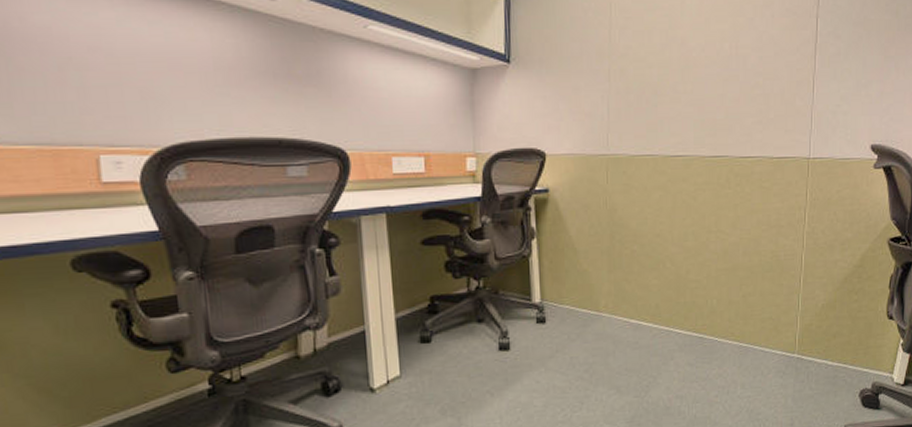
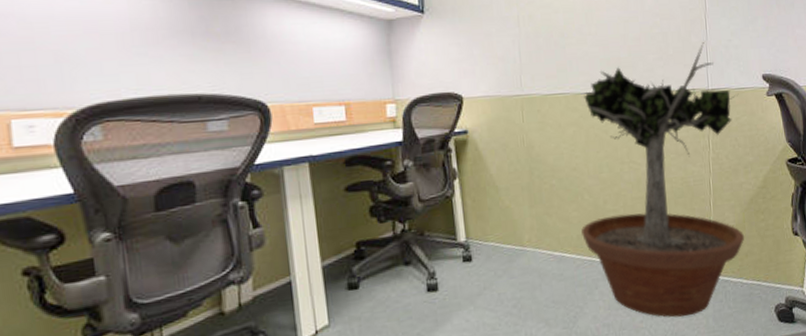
potted tree: none [659,106,843,394] -> present [580,42,745,317]

